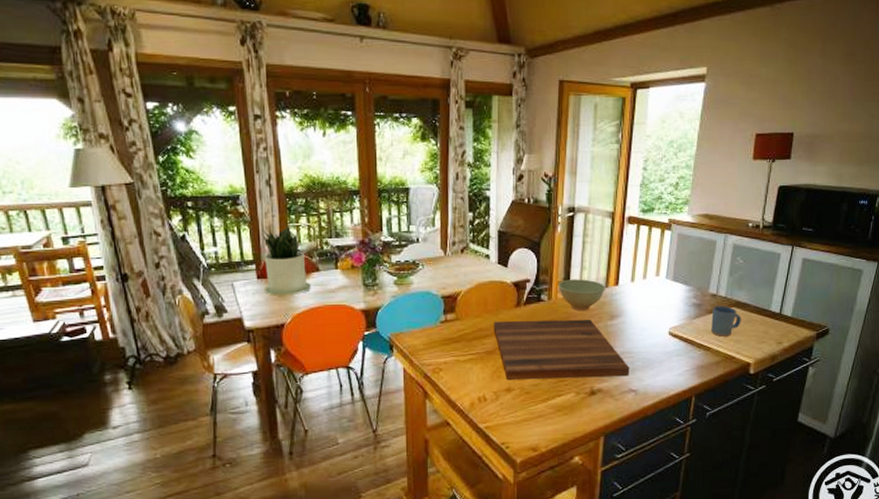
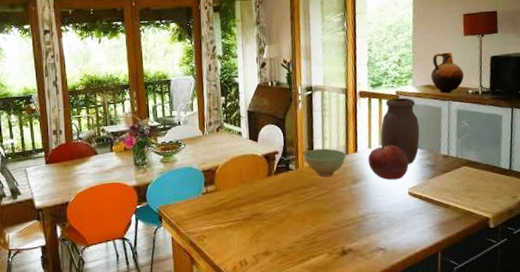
planter: present [261,225,311,296] -> none [49,117,91,179]
cutting board: present [493,319,630,379] -> none [249,185,377,243]
fruit: none [629,279,673,318] -> present [368,145,409,180]
jar: none [645,227,690,302] -> present [380,97,420,164]
ceramic pitcher: none [710,178,746,225] -> present [431,52,464,93]
mug: present [711,305,741,337] -> none [446,165,475,194]

